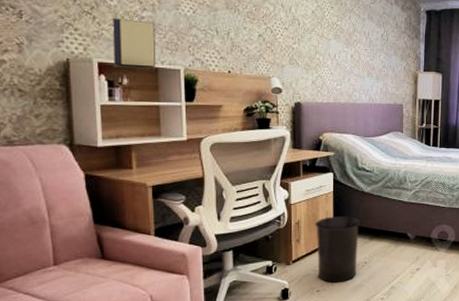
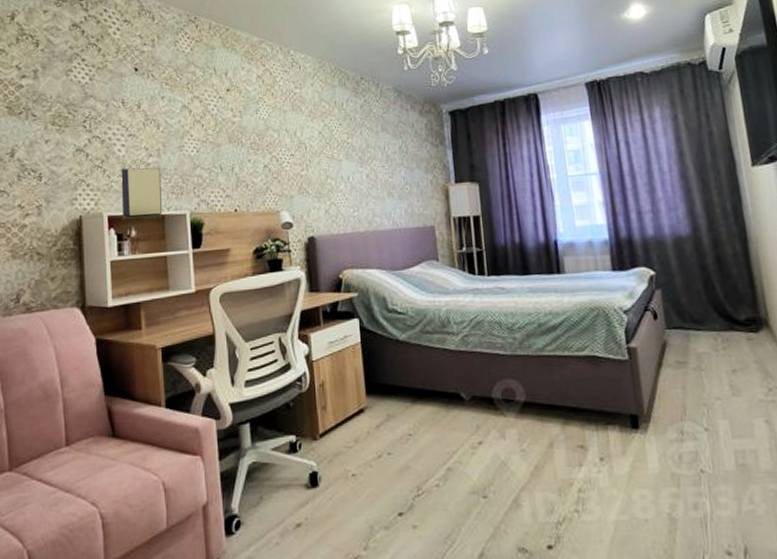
waste bin: present [315,216,361,282] -> none [342,373,401,463]

